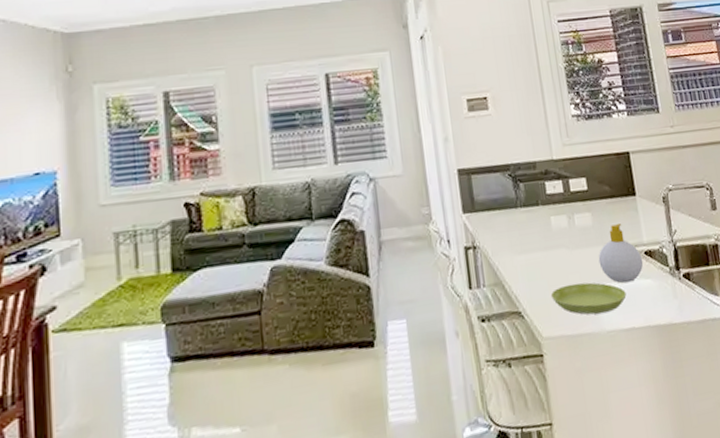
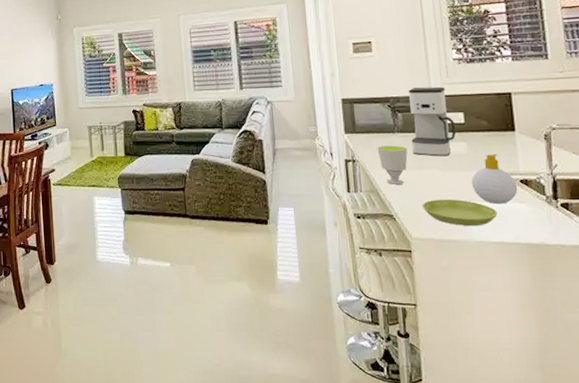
cup: none [499,223,533,273] -> present [377,145,408,185]
coffee maker: none [528,148,581,233] -> present [408,86,457,157]

